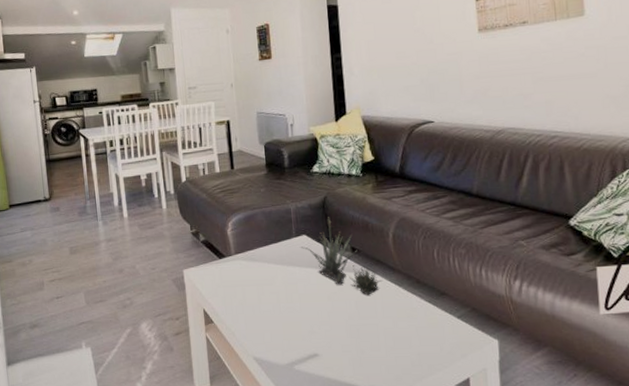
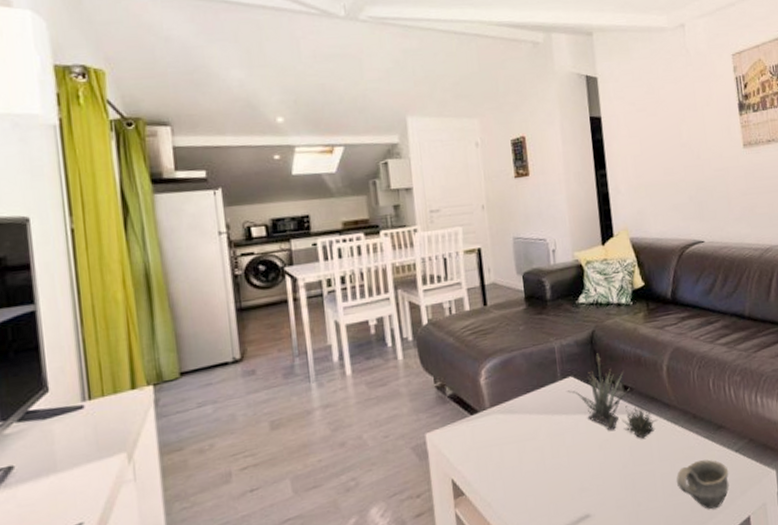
cup: none [399,321,450,367] -> present [676,459,729,509]

